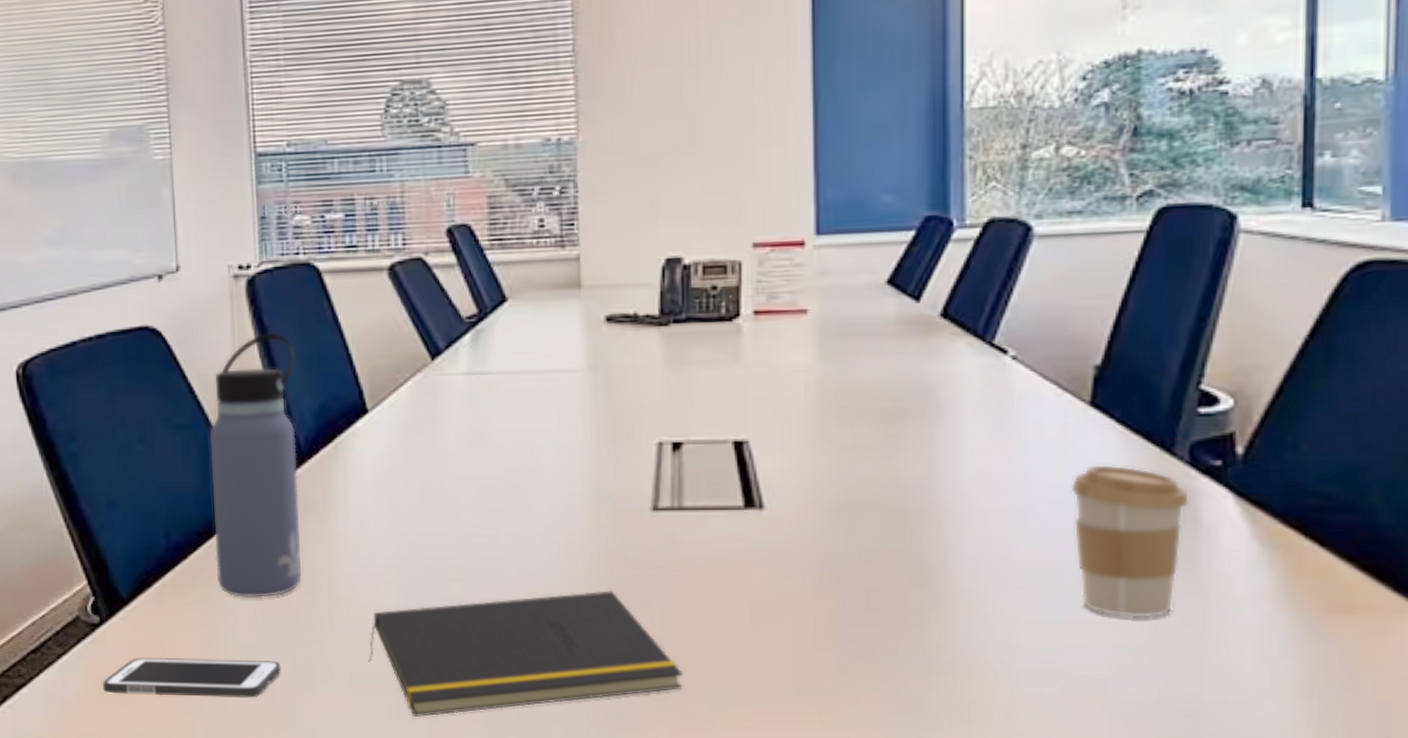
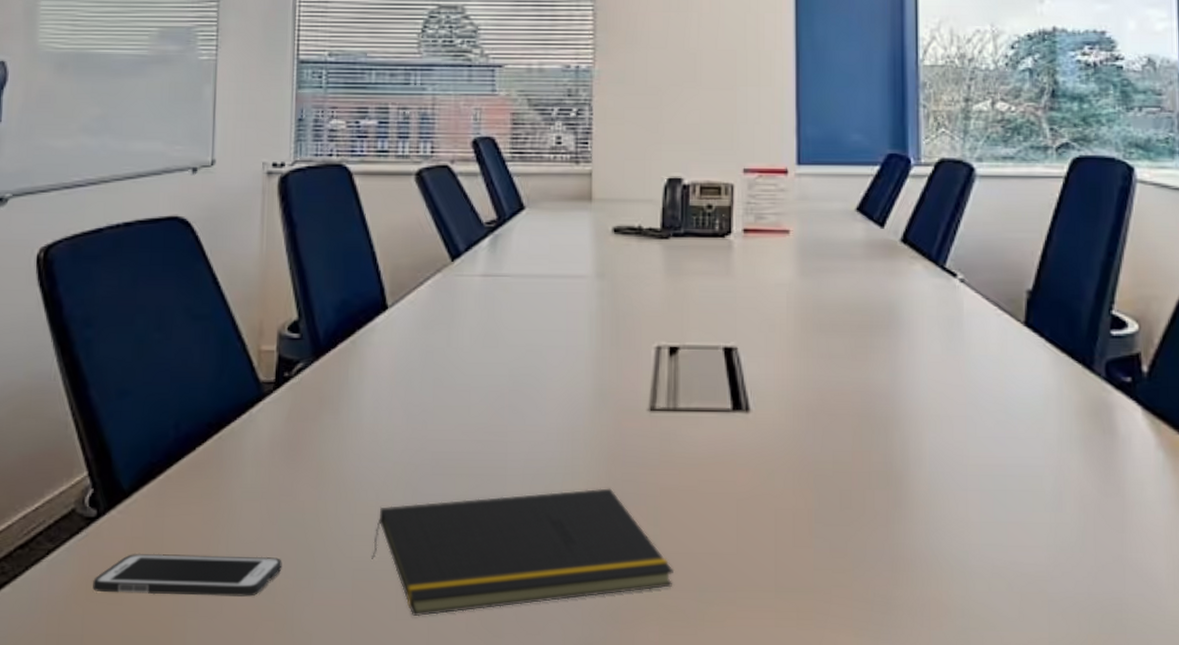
water bottle: present [209,332,302,597] -> none [224,228,321,491]
coffee cup: present [1071,463,1190,618] -> none [1011,377,1108,519]

